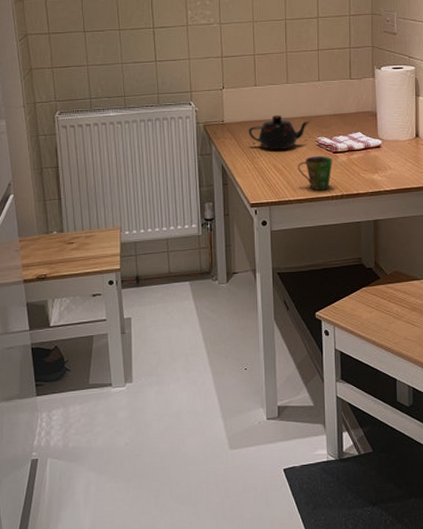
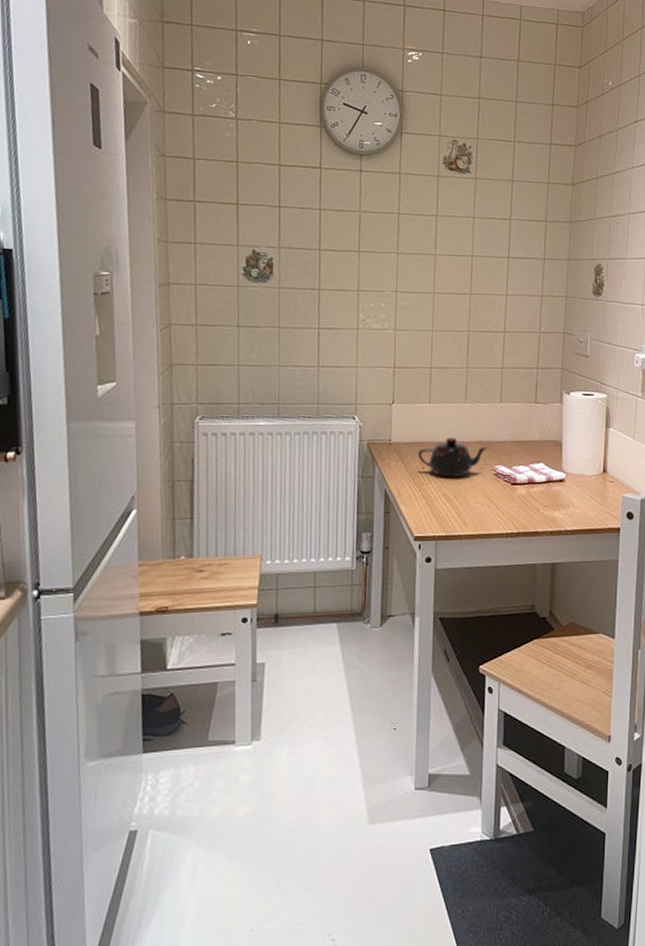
cup: present [297,156,332,191] -> none [470,487,510,527]

